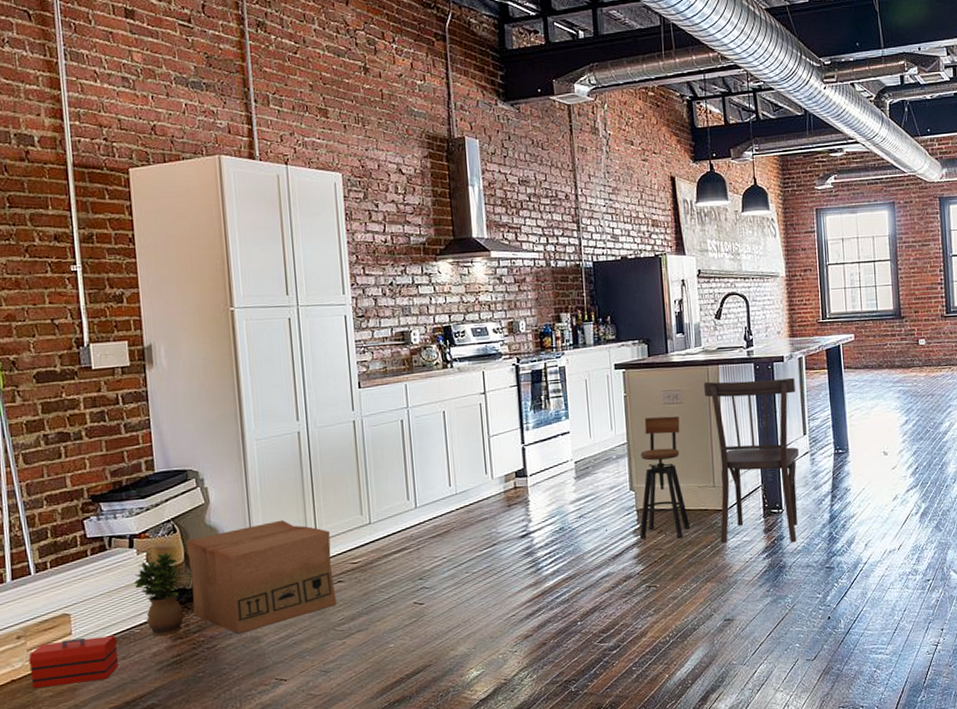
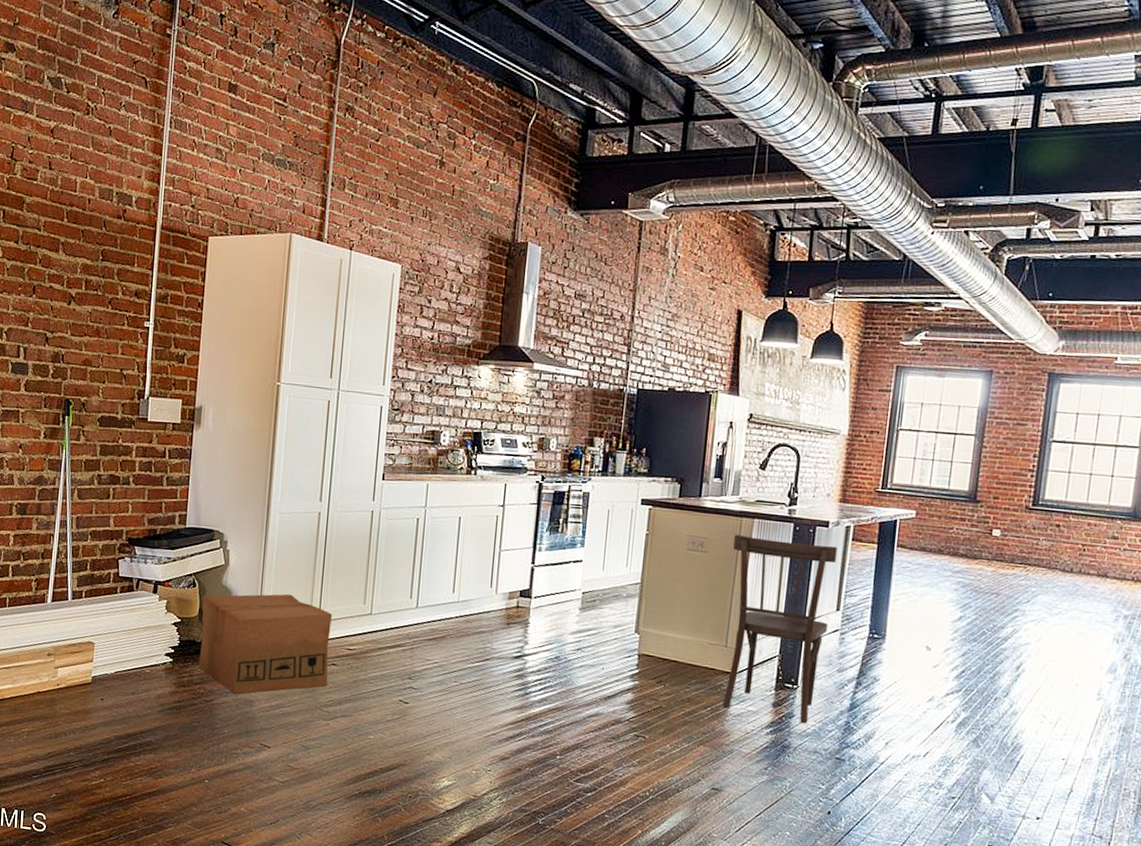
toolbox: present [28,635,118,689] -> none [54,665,130,709]
potted plant: present [134,552,185,636] -> none [152,603,192,681]
bar stool: present [639,416,691,539] -> none [636,561,701,693]

